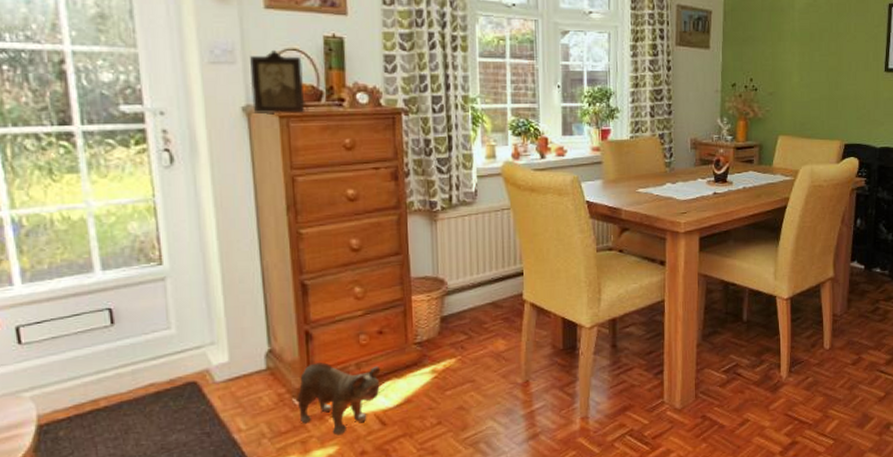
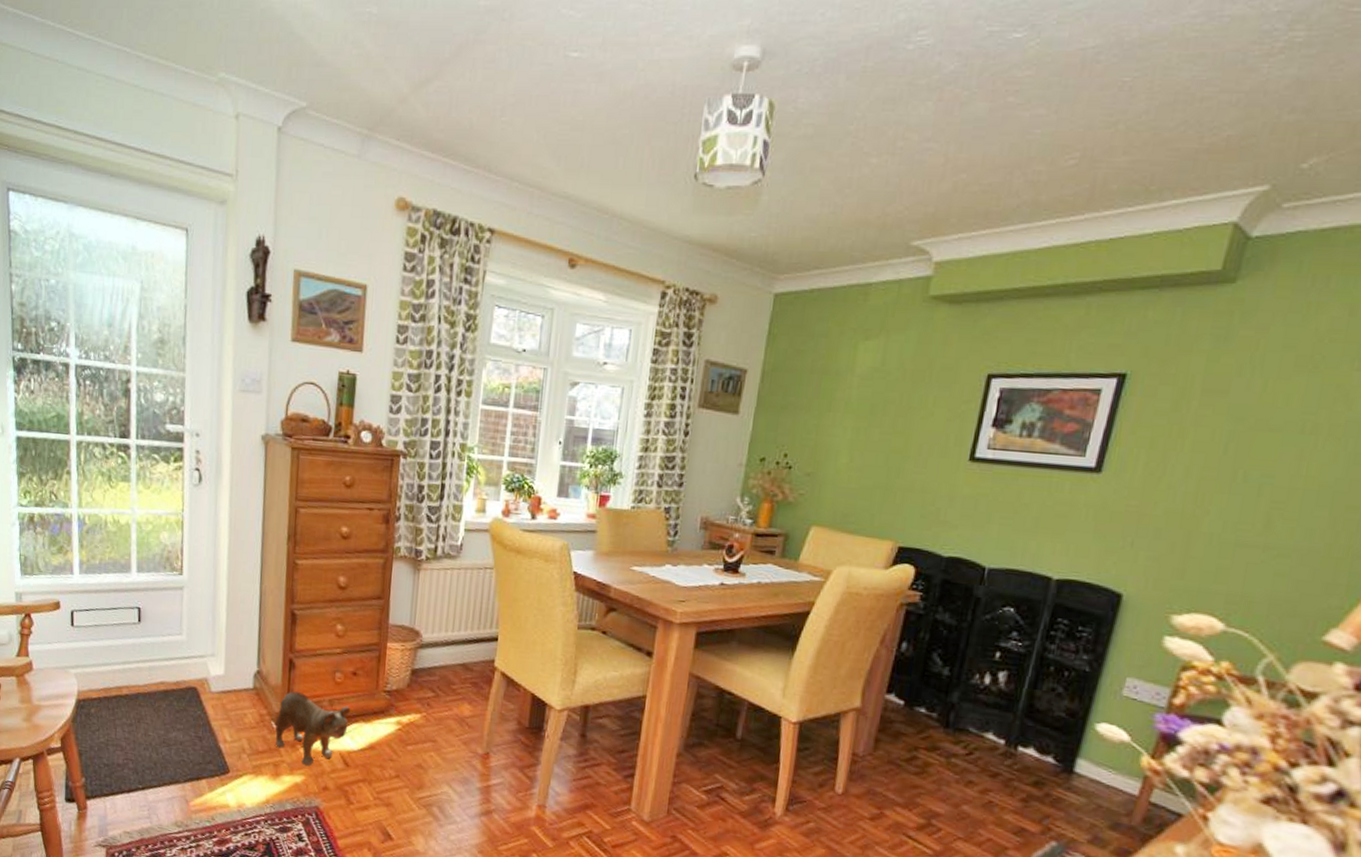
photo frame: present [250,49,309,114] -> none [270,382,318,448]

